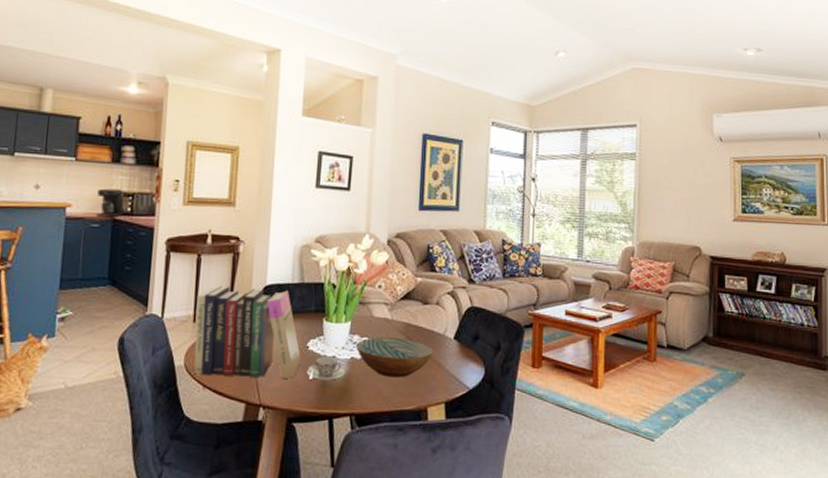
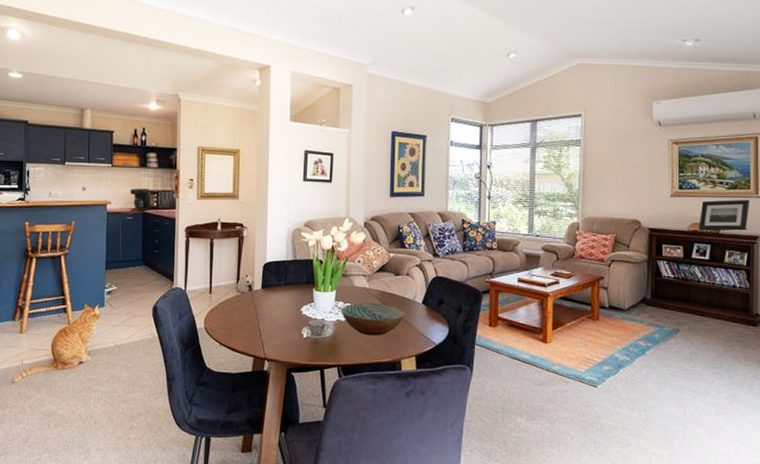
books: present [194,285,301,380] -> none [211,263,296,338]
picture frame: none [763,226,816,262] -> present [698,199,749,231]

